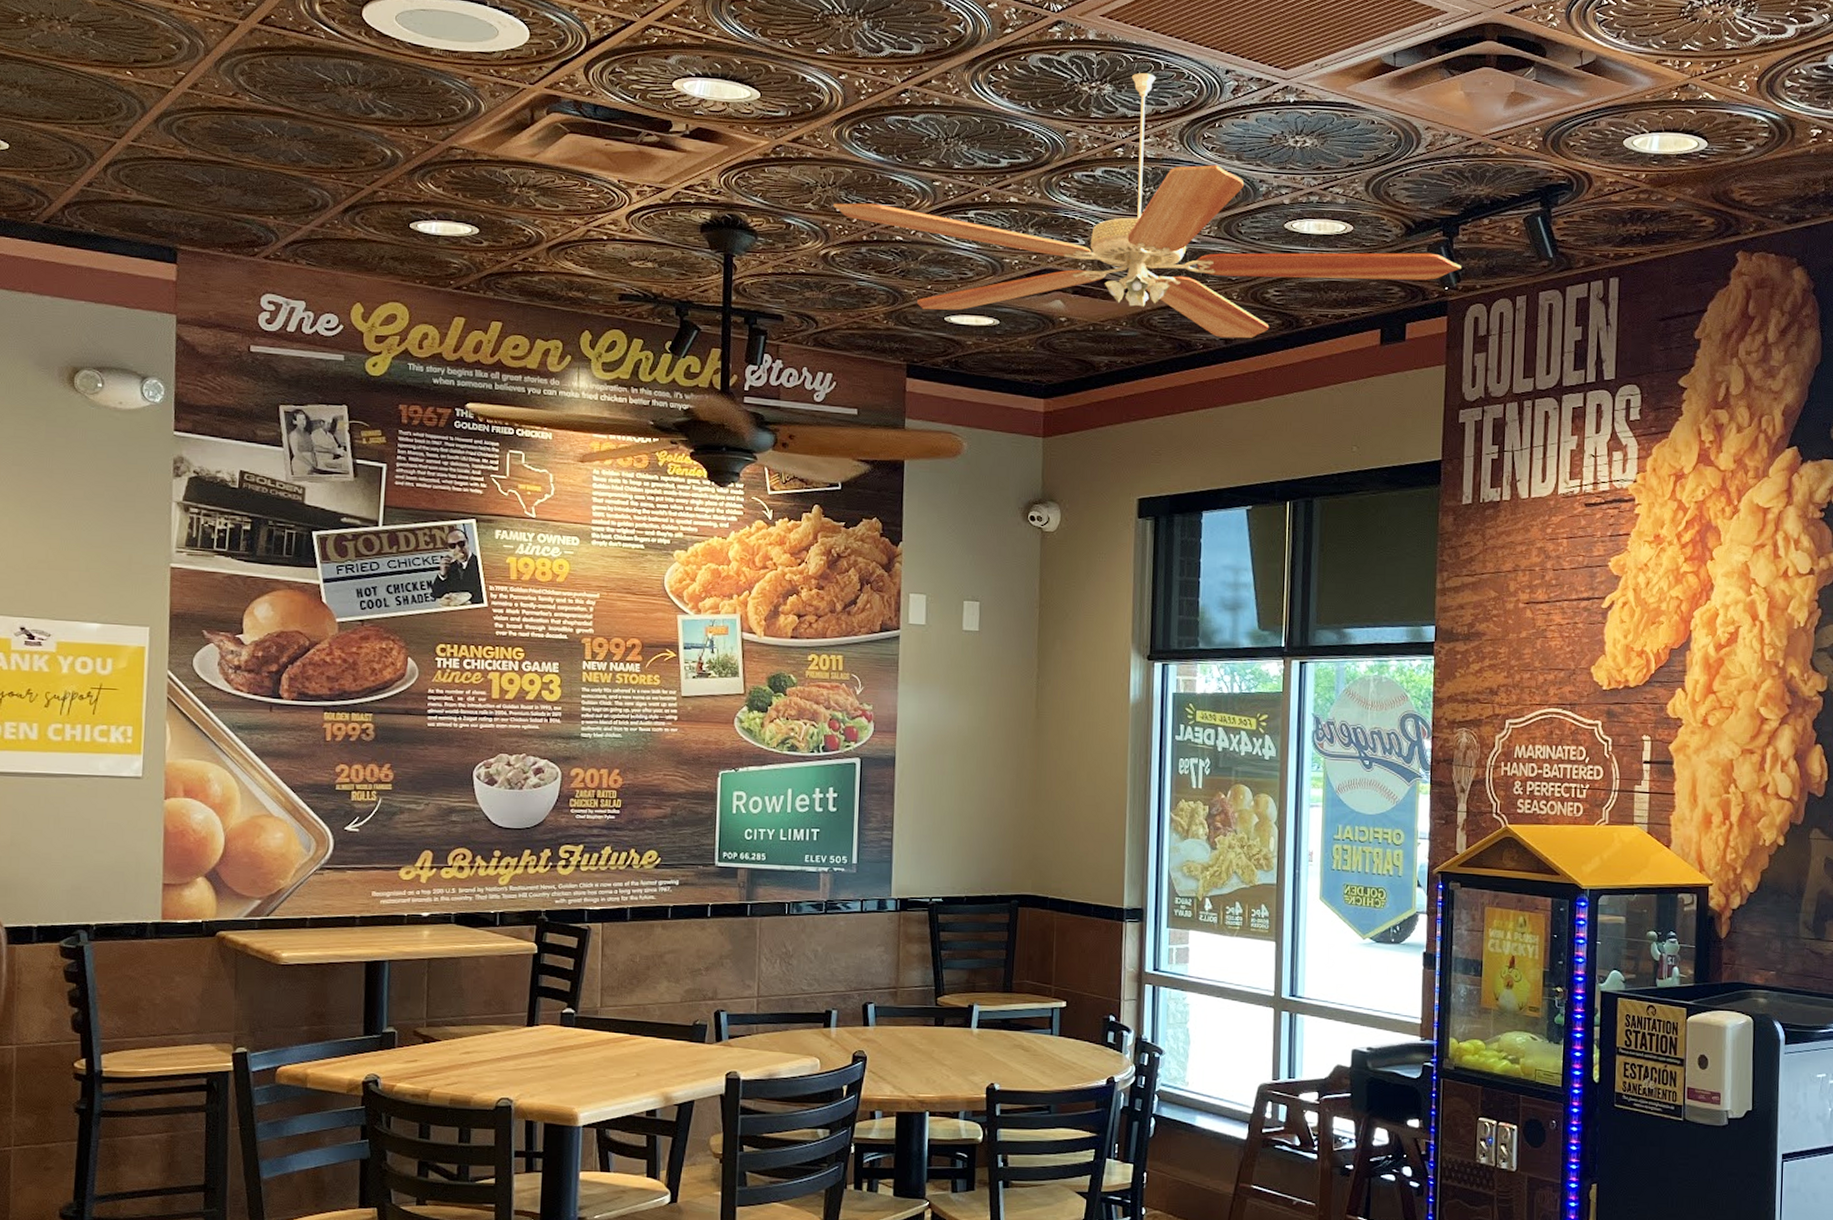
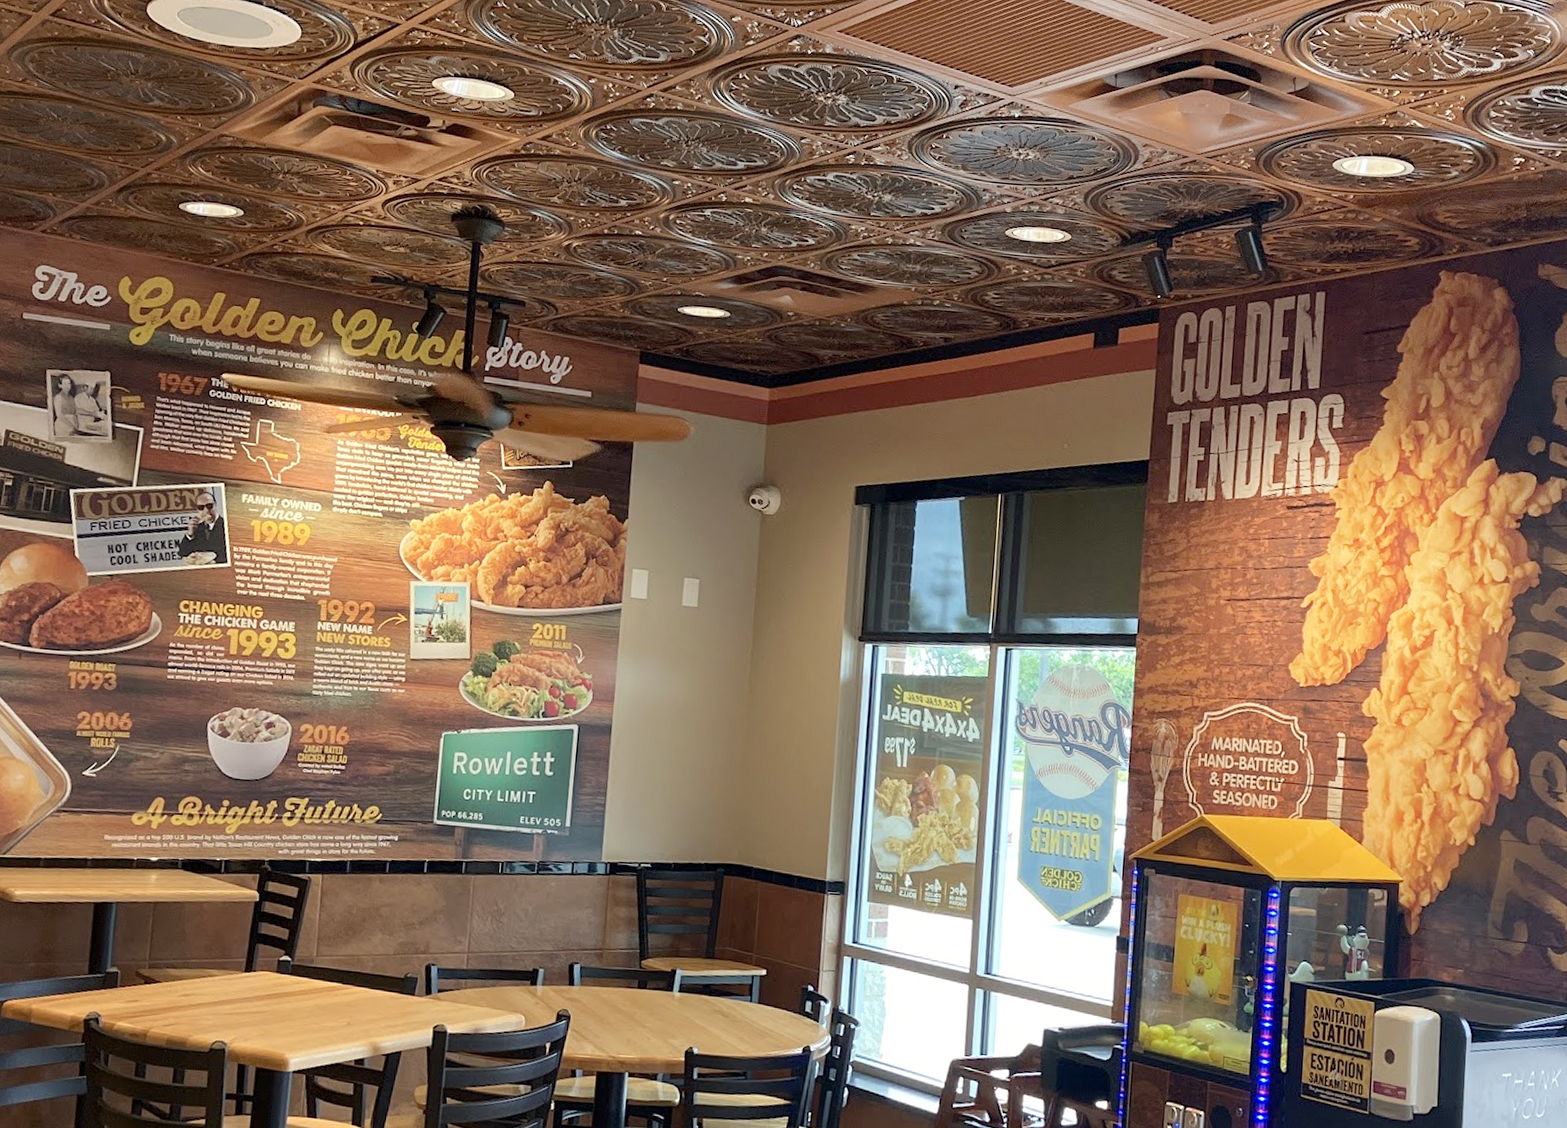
ceiling fan: present [833,73,1461,339] -> none [578,85,1174,338]

